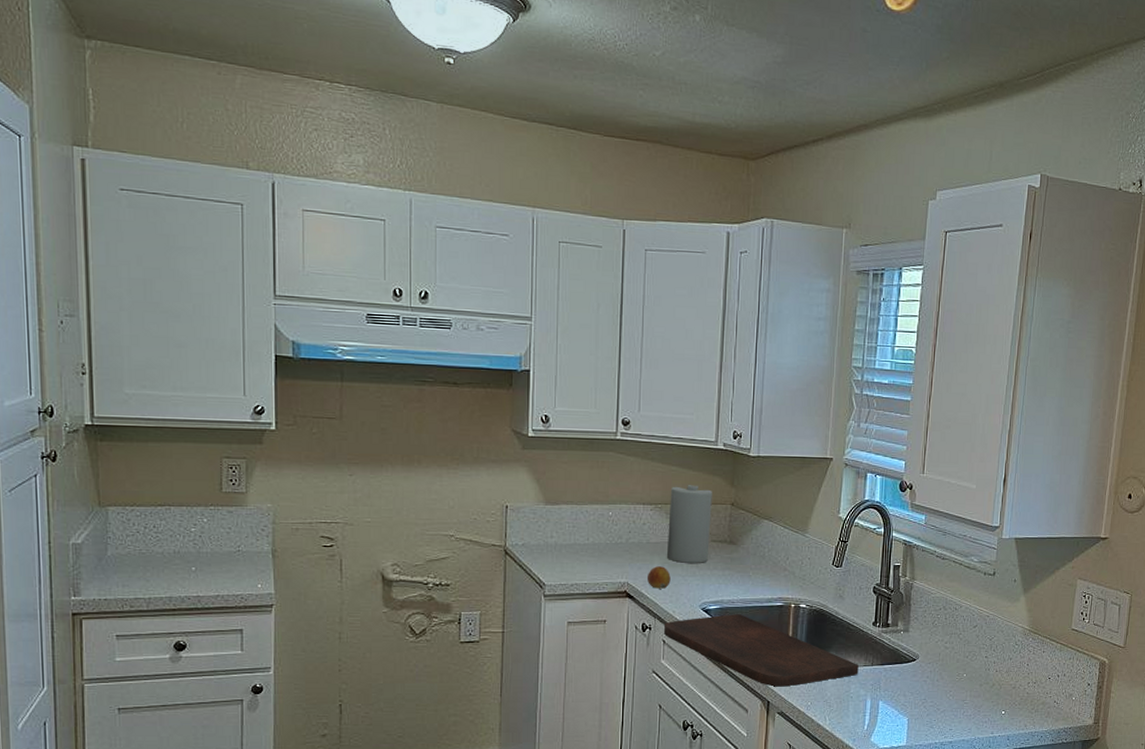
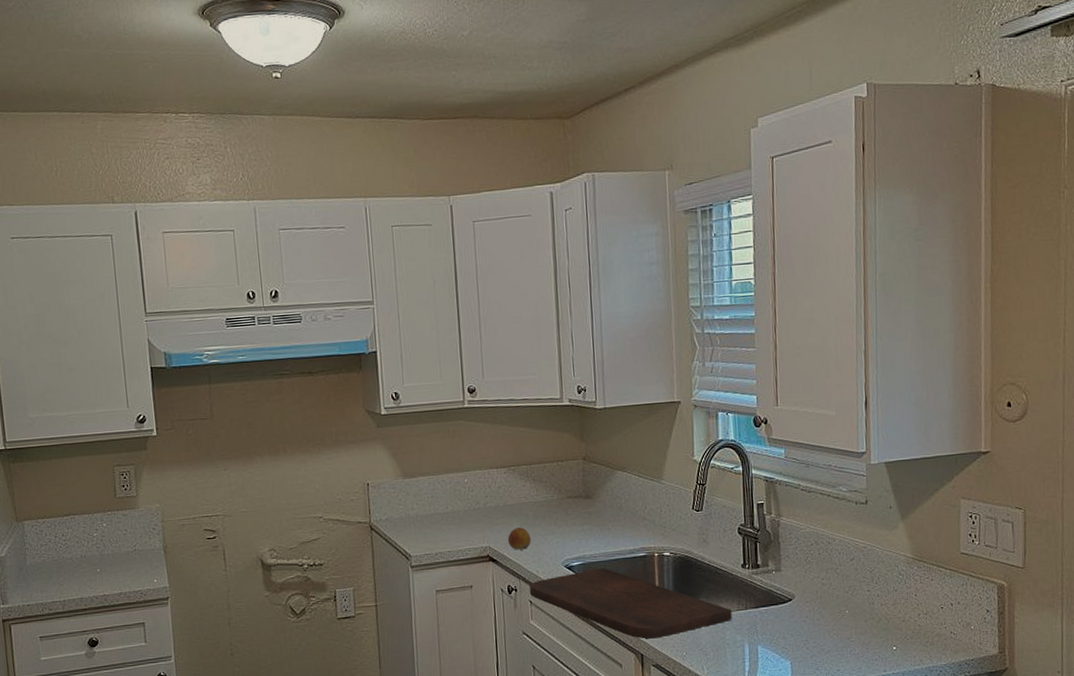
paper towel holder: present [667,485,712,563] -> none [521,444,566,522]

